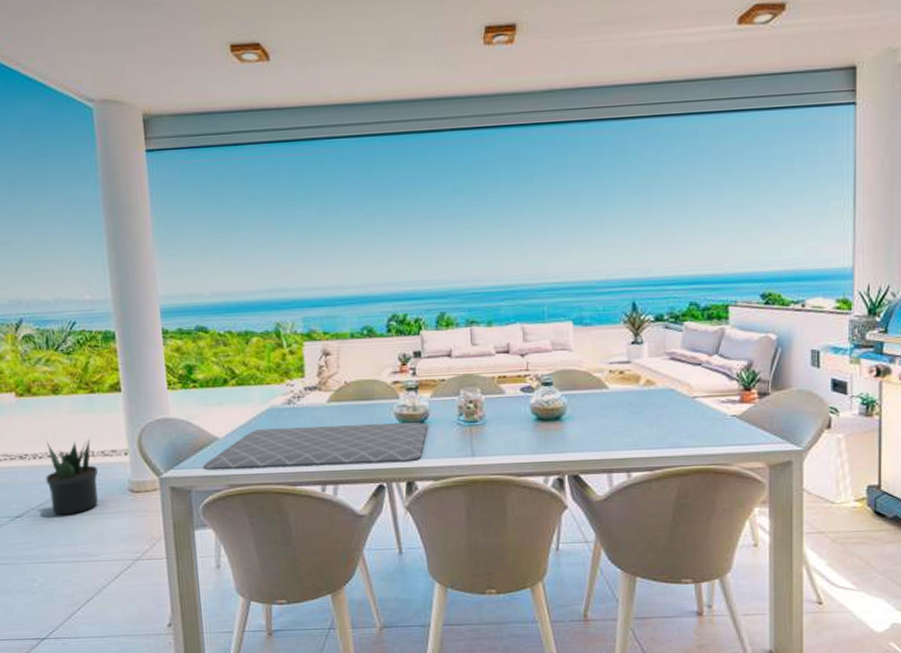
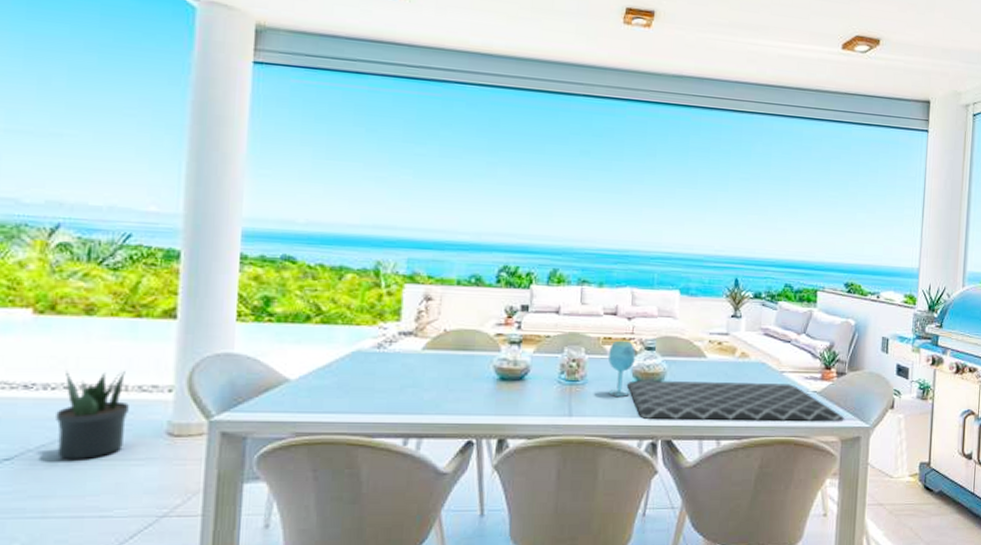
placemat: present [203,422,428,469] -> none [266,373,527,417]
wine glass: none [504,378,532,435] -> present [607,340,635,397]
placemat: none [528,409,771,455] -> present [628,380,844,421]

